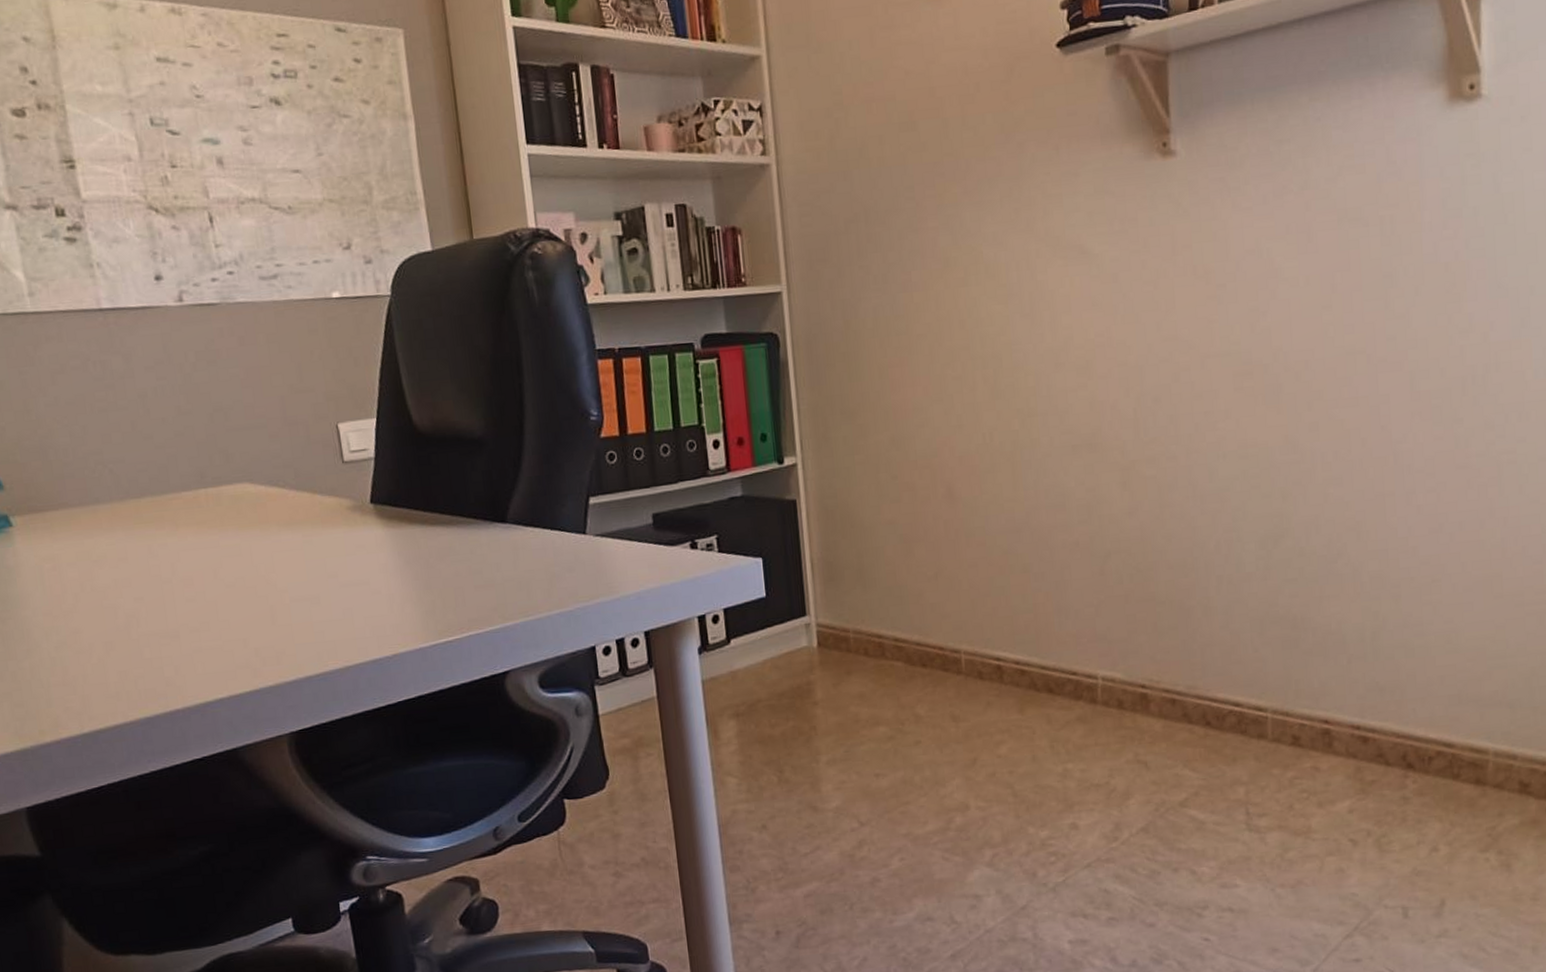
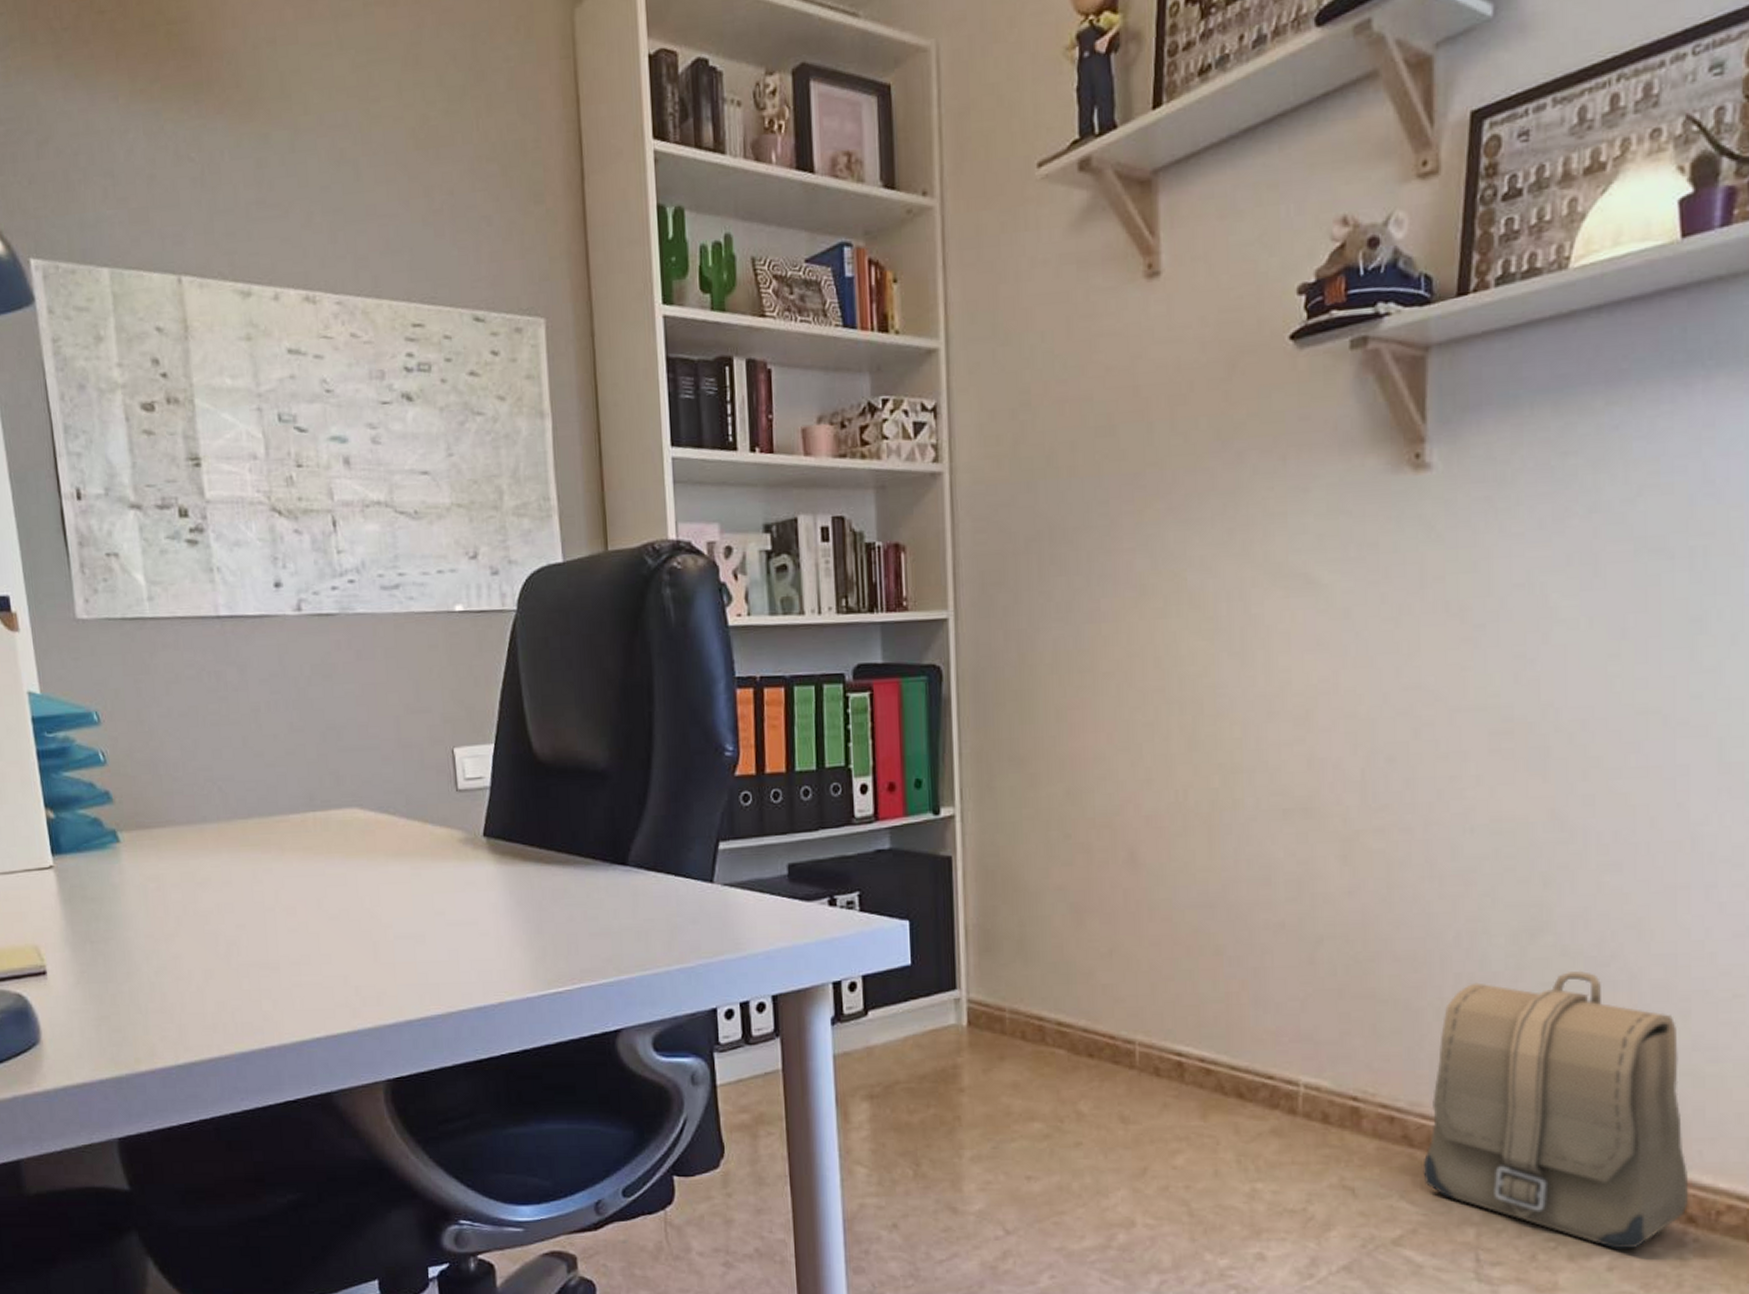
backpack: none [1200,567,1408,795] -> present [1423,970,1689,1249]

